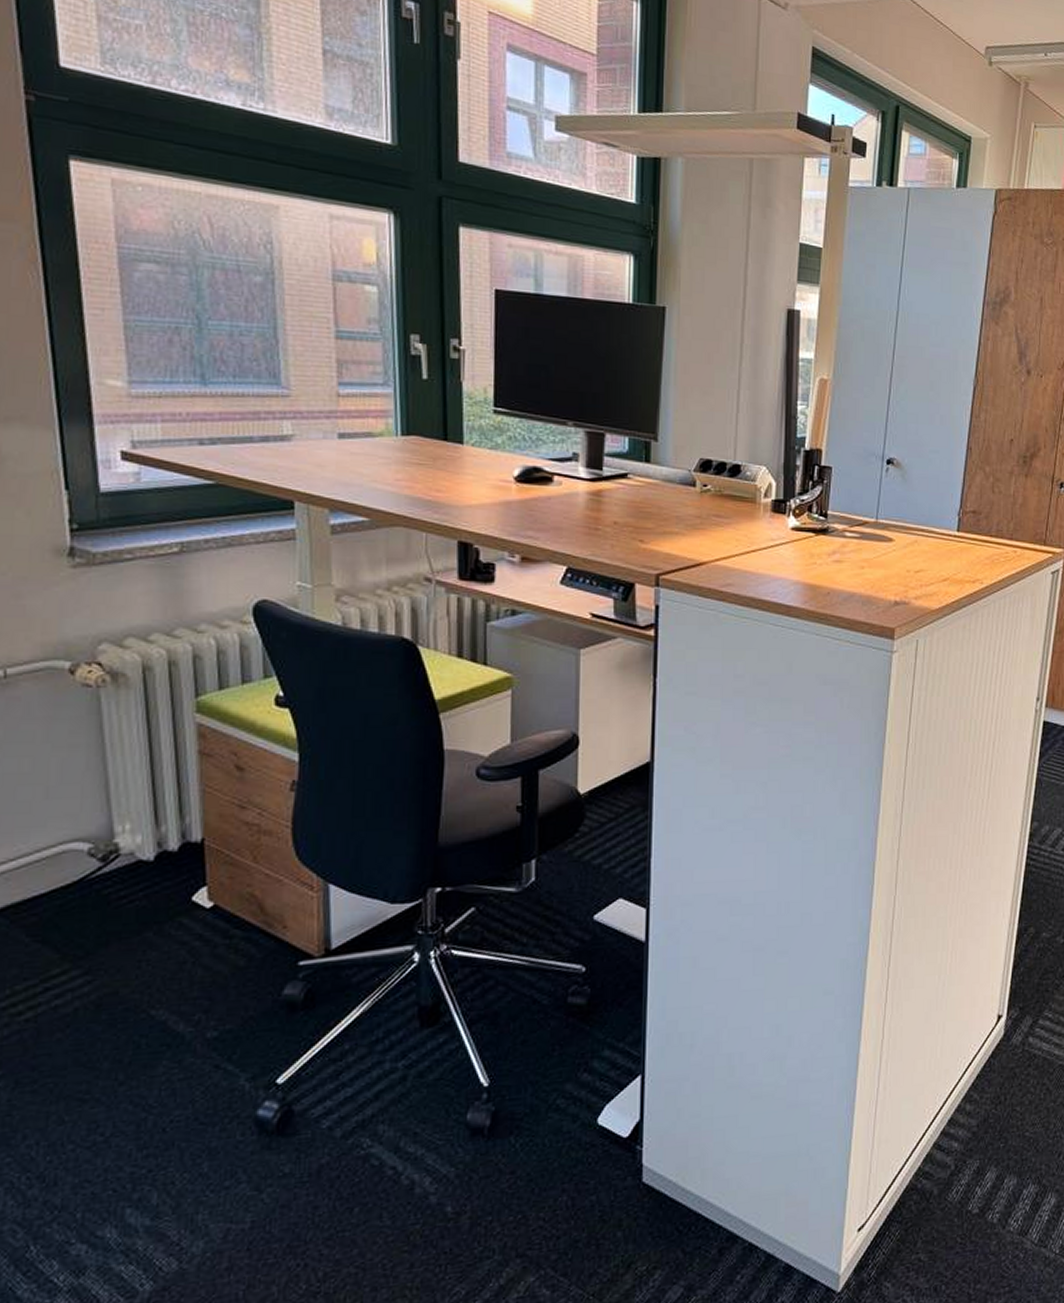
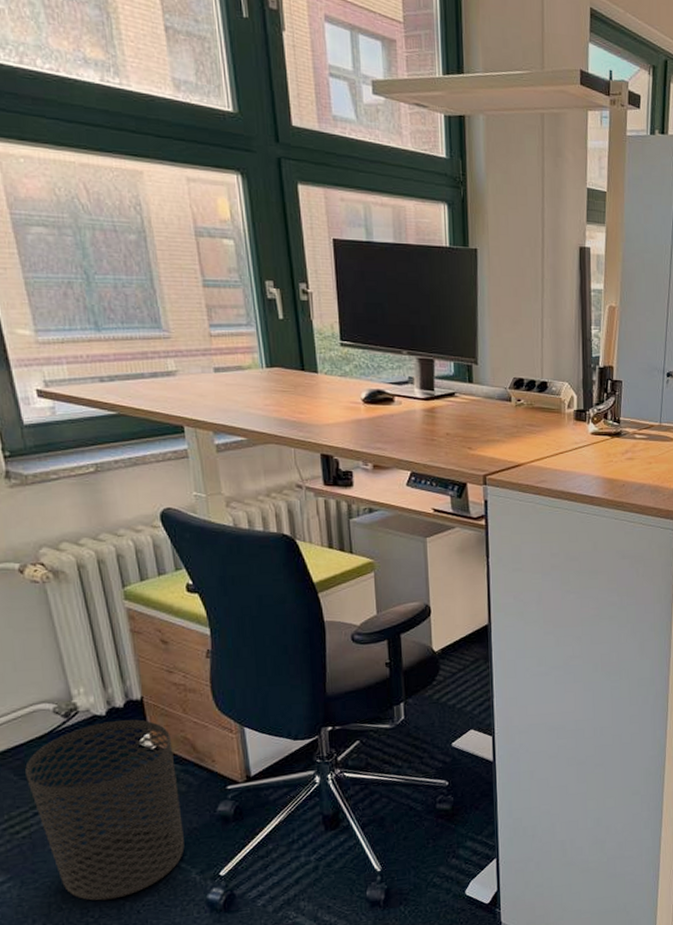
waste bin: none [41,868,236,1113] -> present [25,719,185,901]

